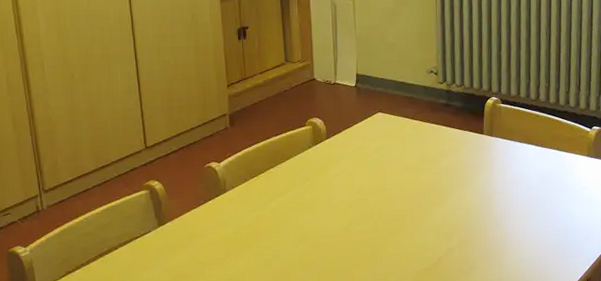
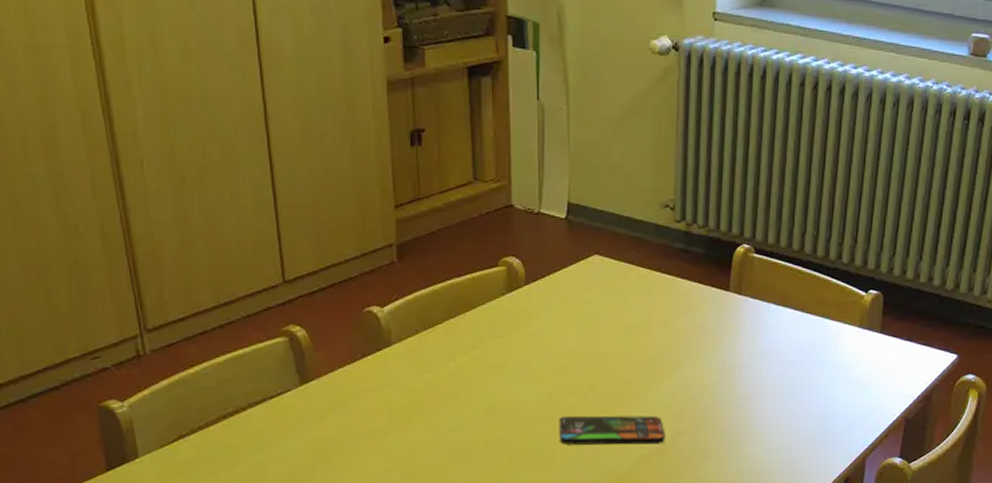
smartphone: none [356,236,440,264] -> present [559,416,665,445]

